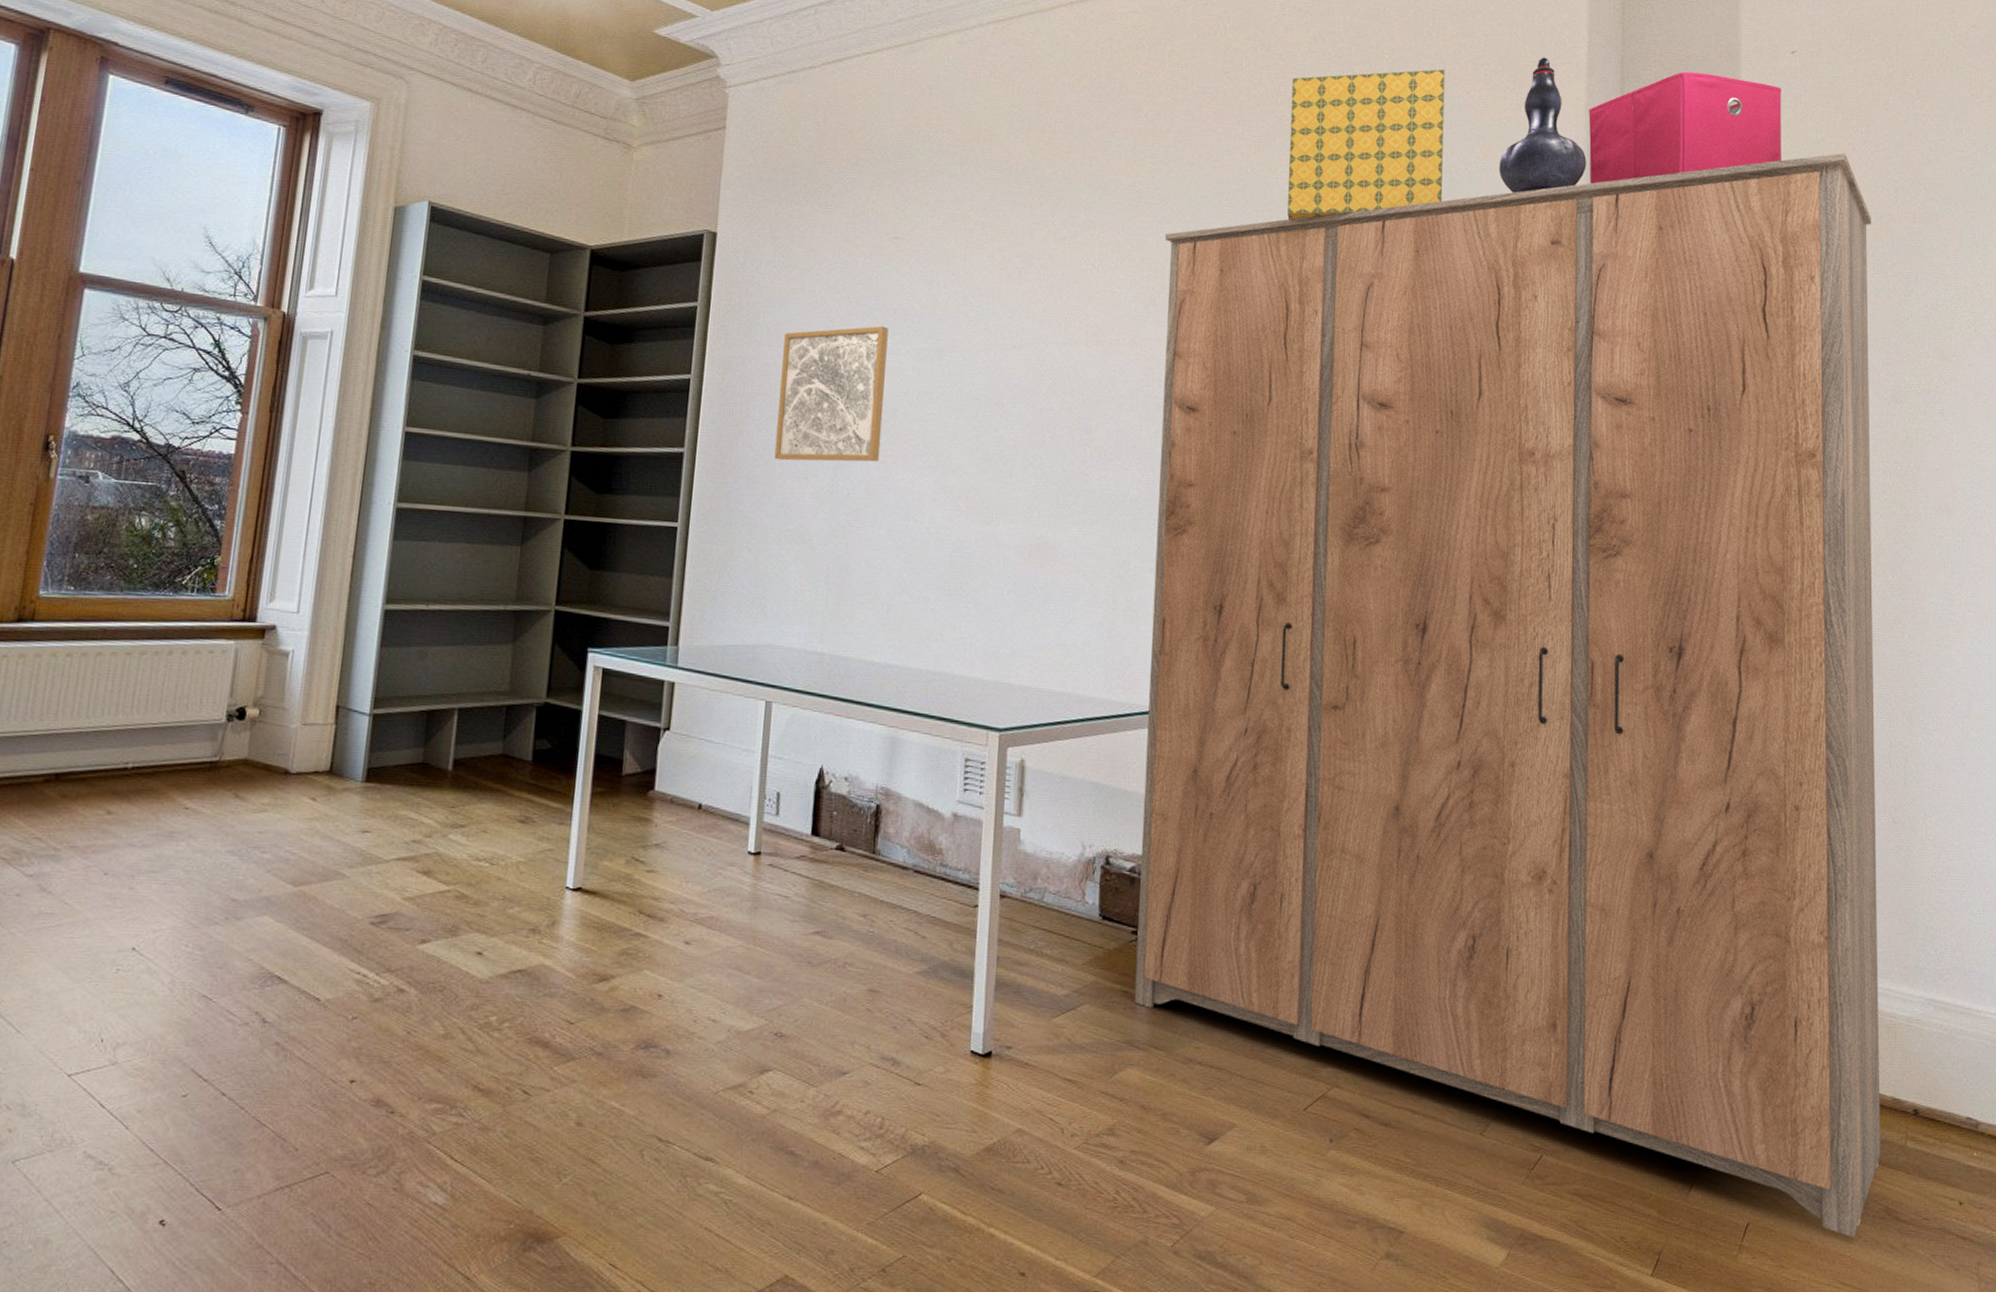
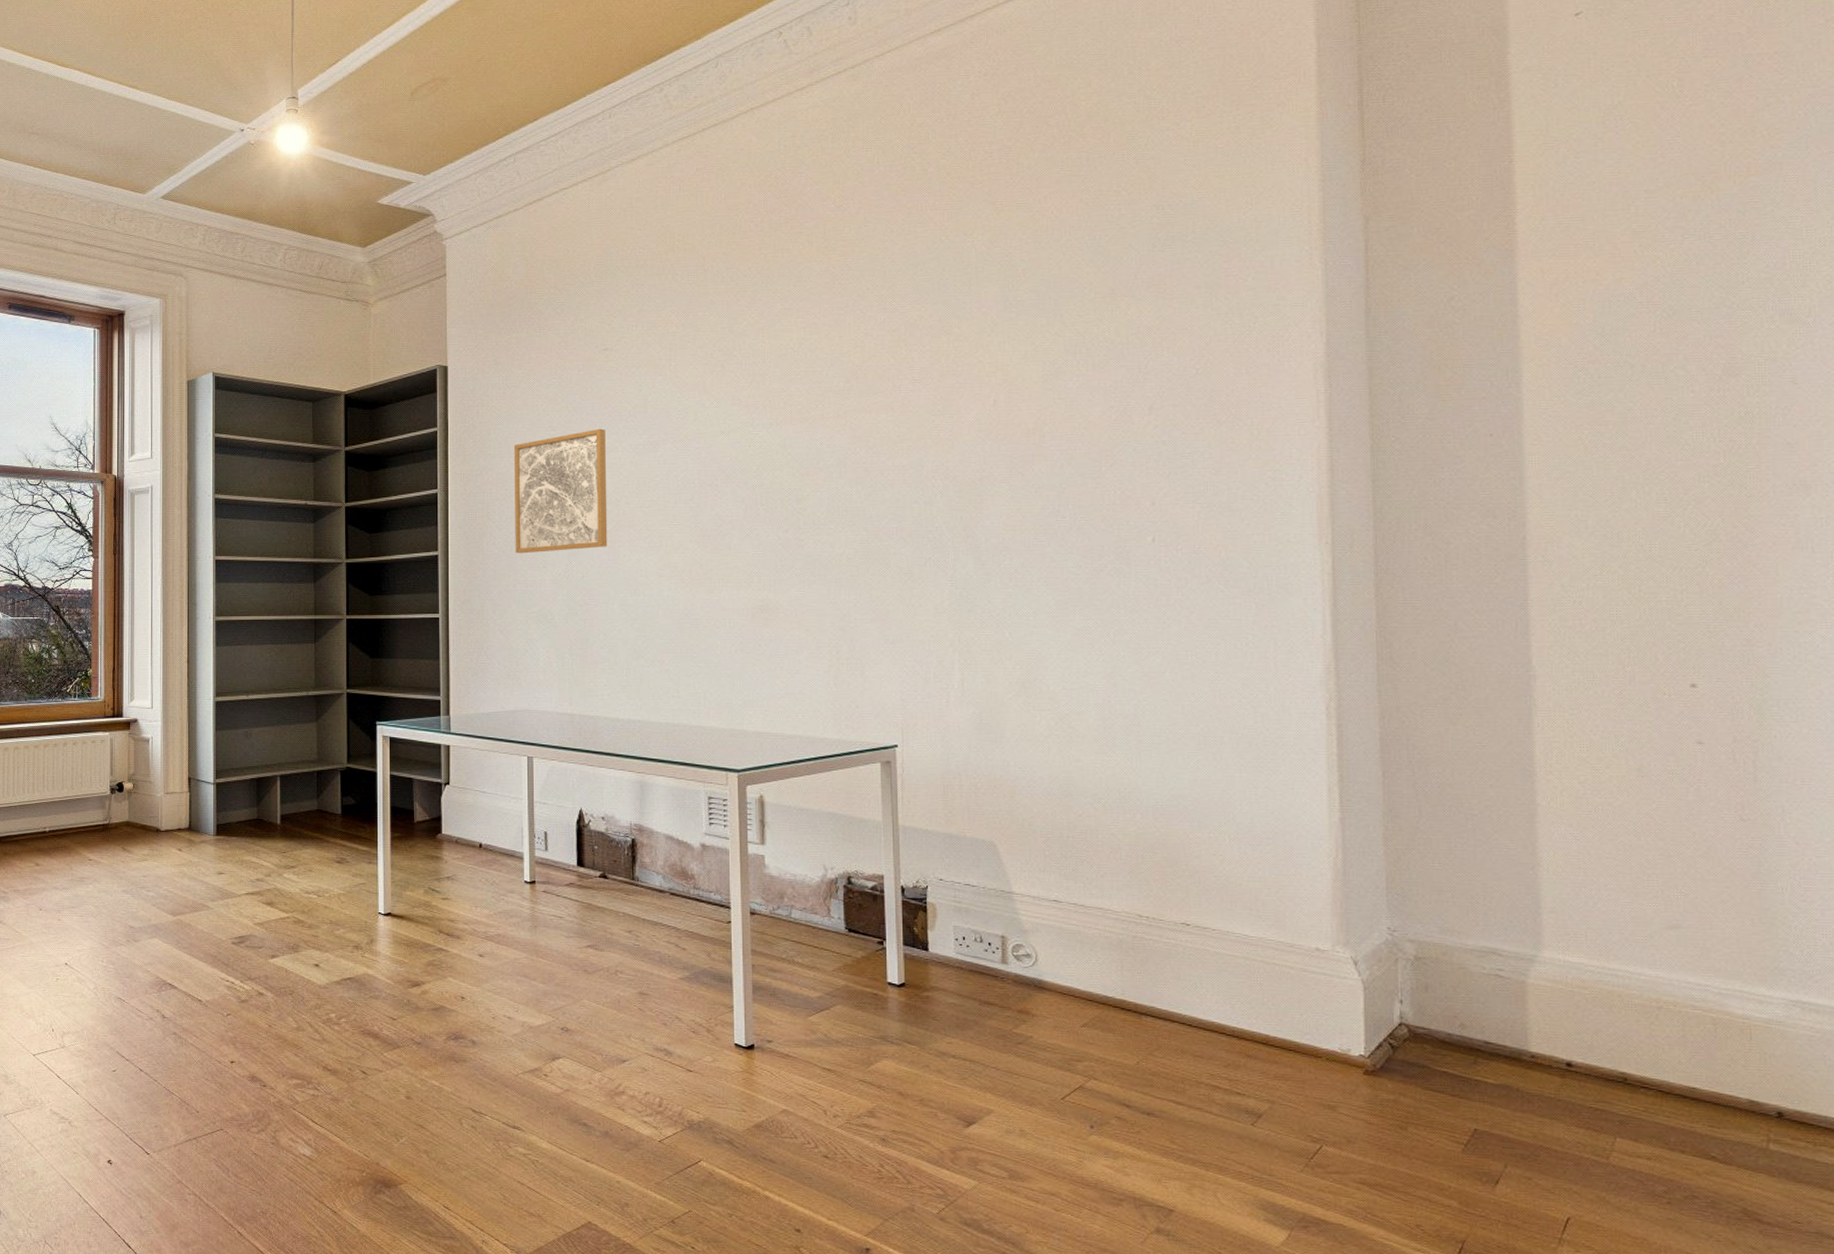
wardrobe: present [1134,152,1881,1237] -> none [861,113,1735,1237]
decorative box: present [1287,68,1446,221] -> none [983,104,1156,280]
decorative vase: present [1499,57,1586,193] -> none [1218,73,1321,217]
storage bin: present [1588,71,1781,184] -> none [1321,54,1566,195]

